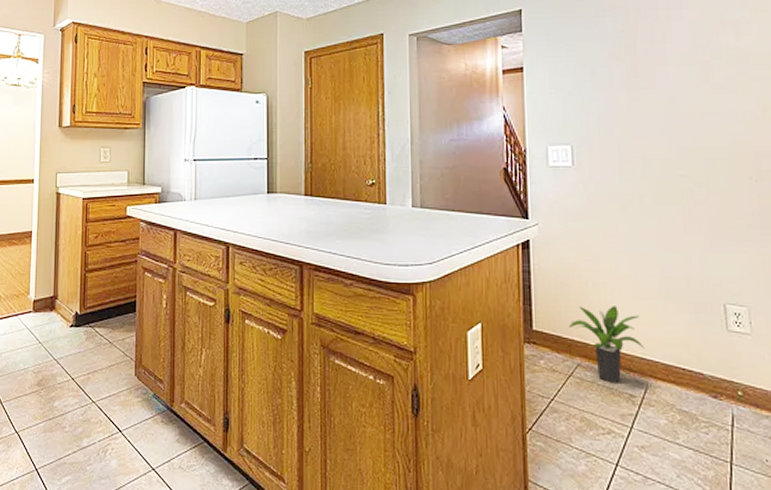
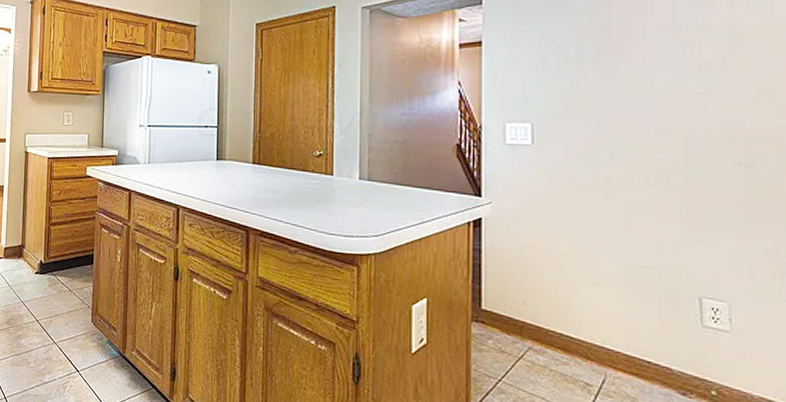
potted plant: present [568,306,645,385] -> none [520,289,605,371]

